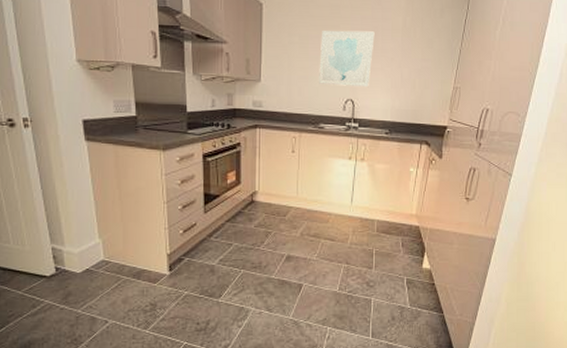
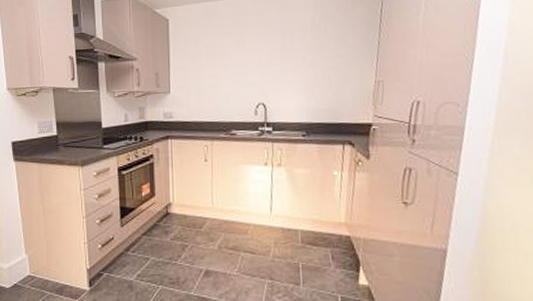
wall art: present [319,30,375,88] -> none [227,33,283,91]

